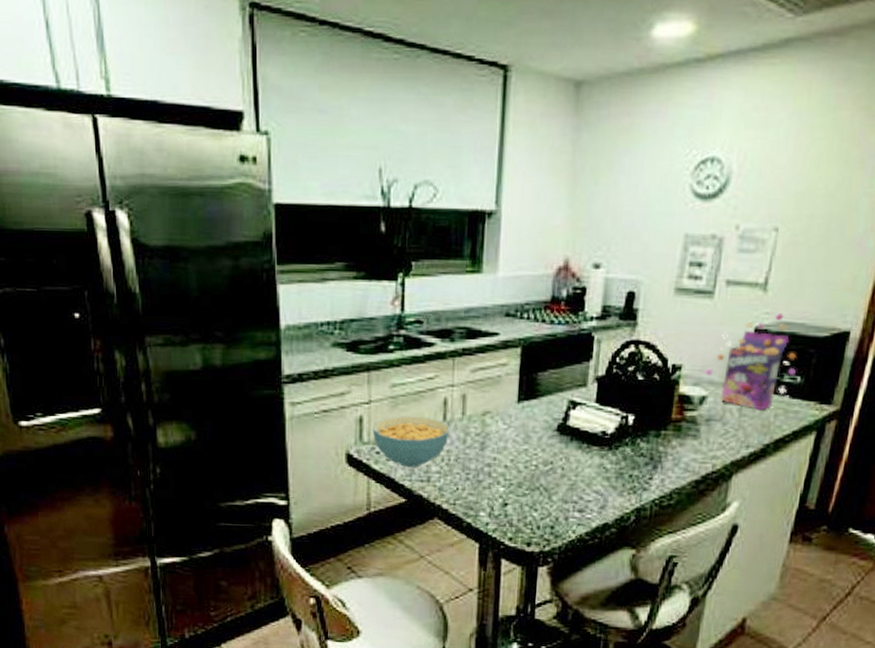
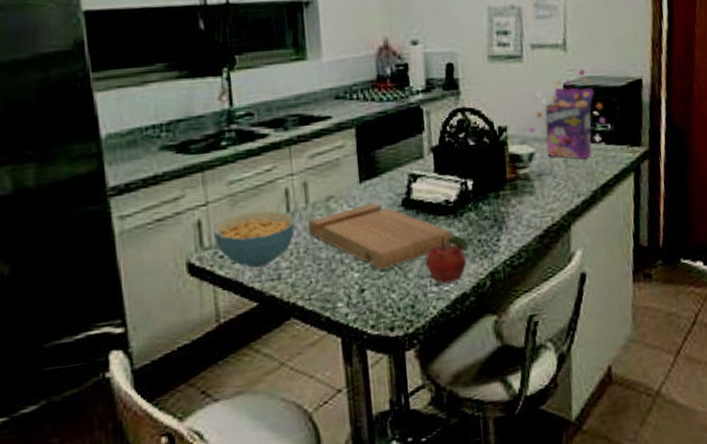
cutting board: none [461,424,603,488] -> present [307,203,453,270]
fruit: none [572,466,618,512] -> present [426,236,468,284]

